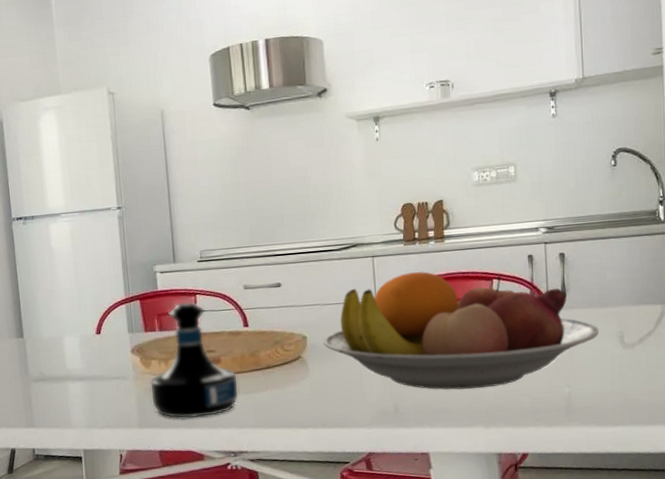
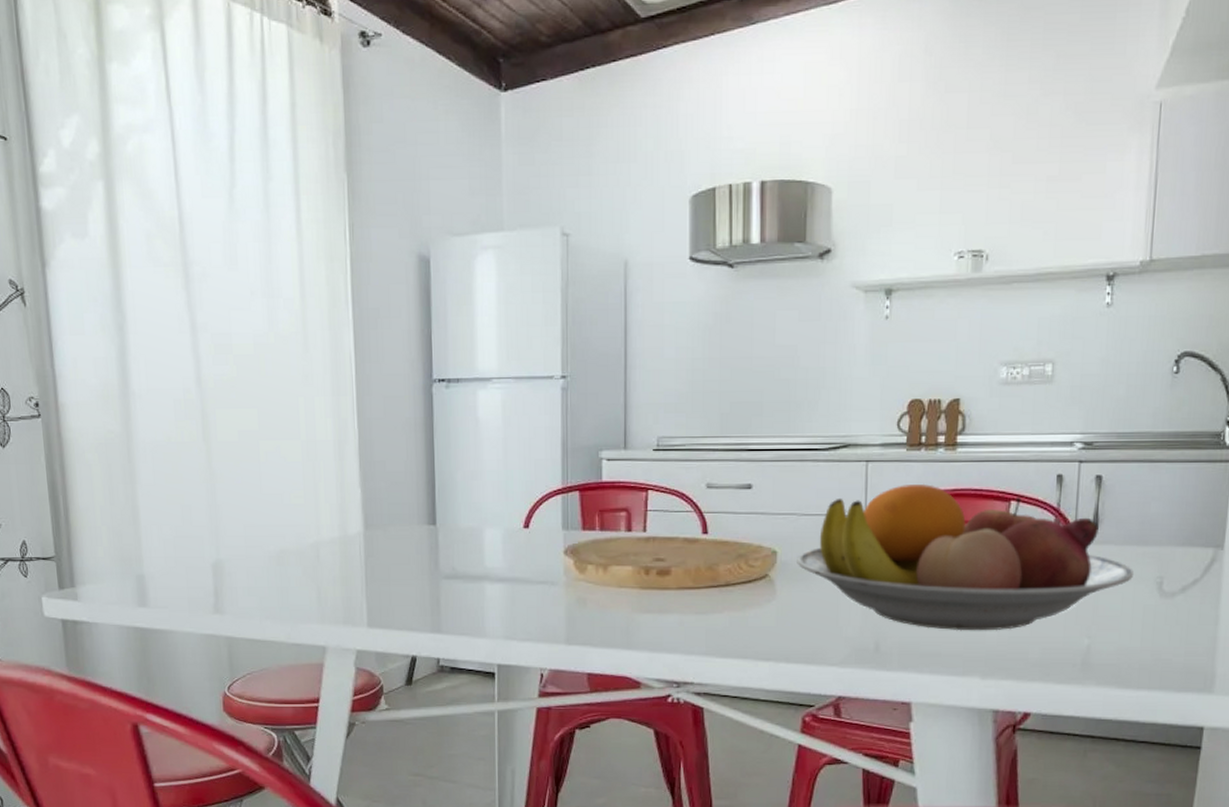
tequila bottle: present [150,301,239,419] -> none [584,498,689,638]

